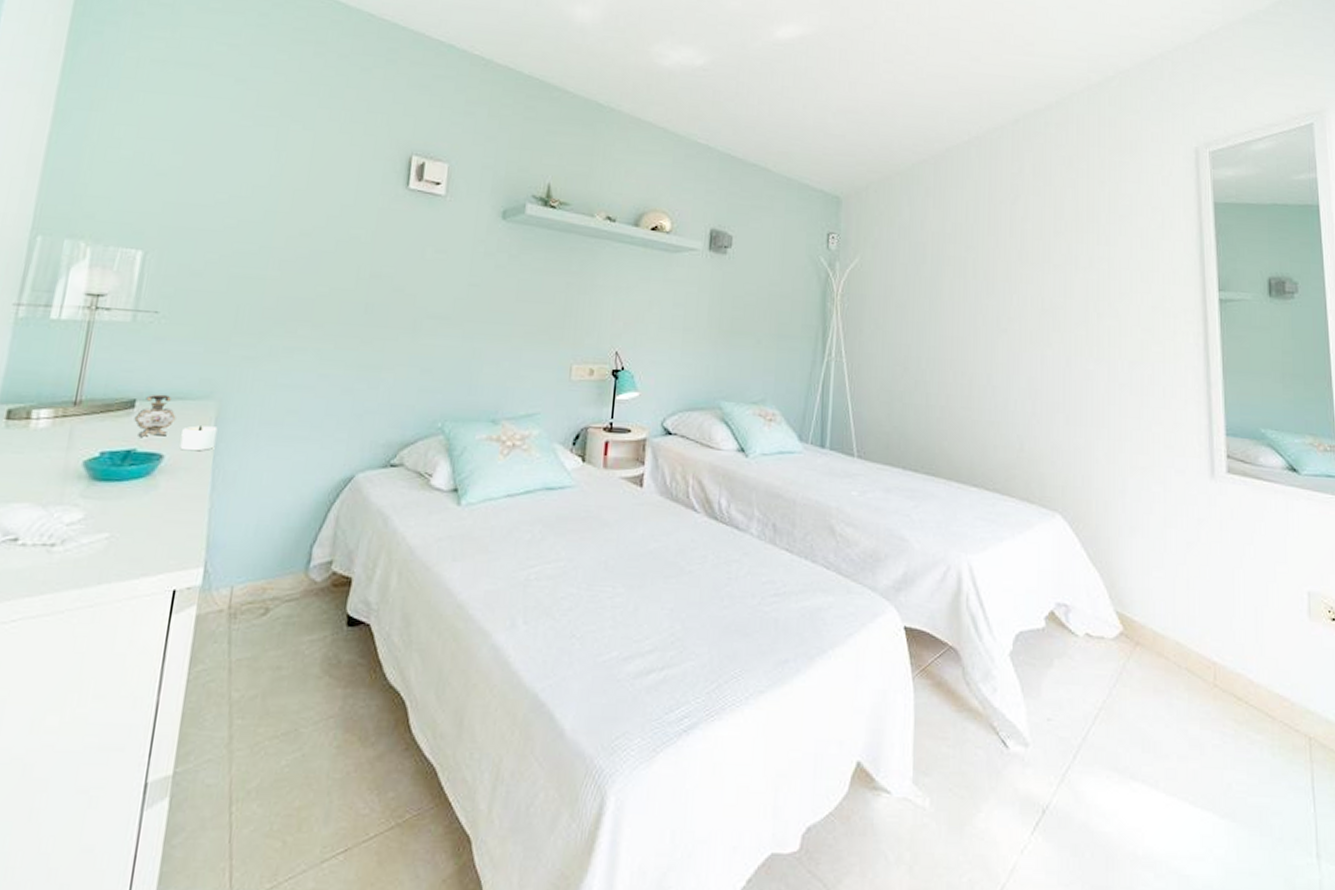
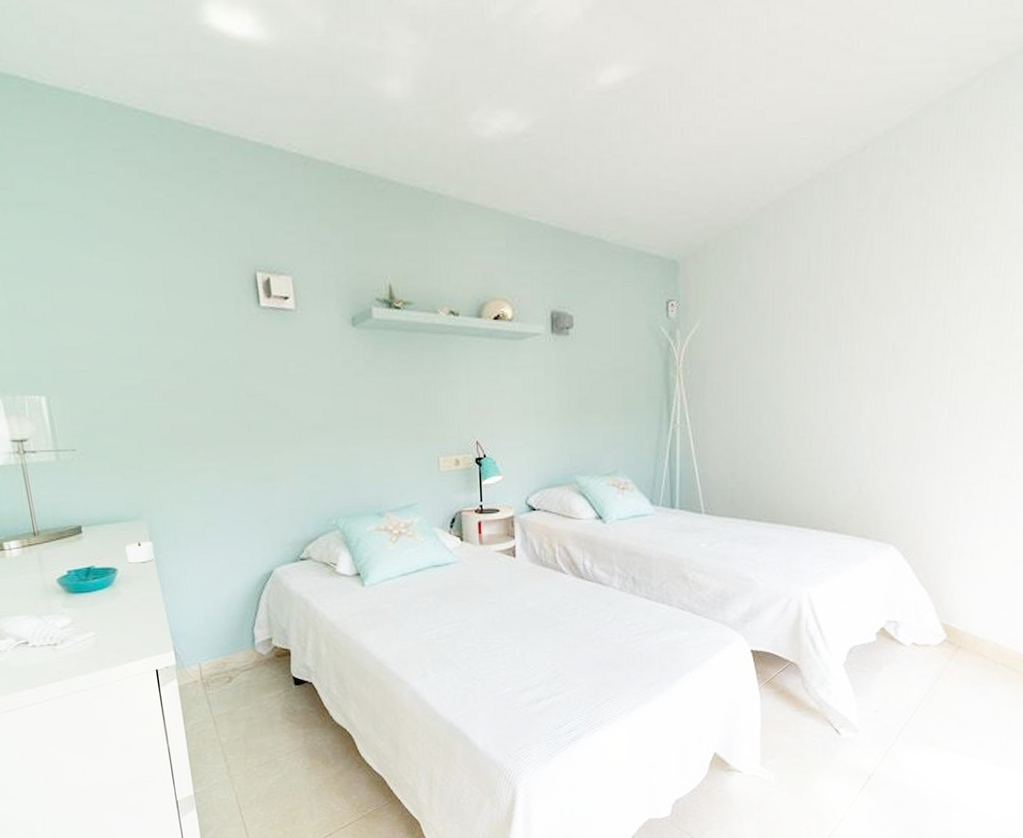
perfume bottle: present [134,394,176,437] -> none [84,519,118,556]

